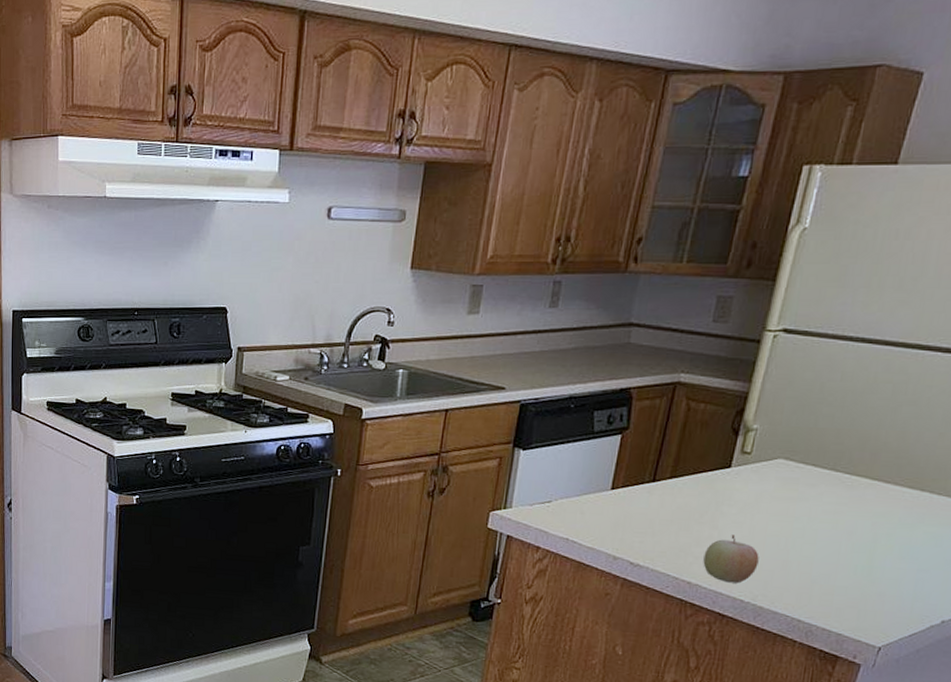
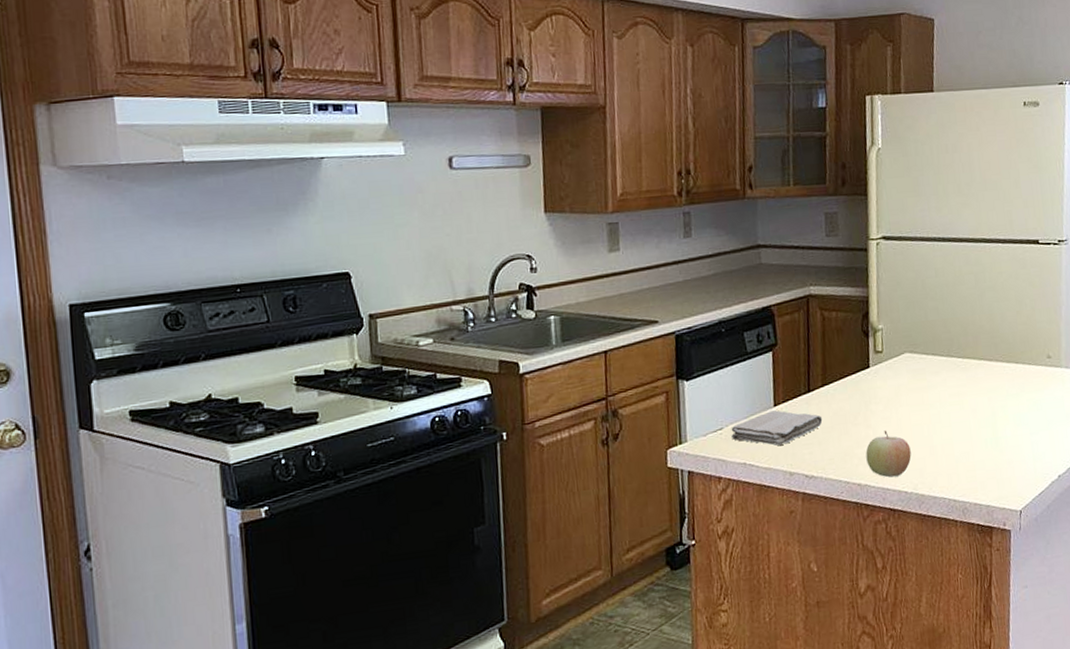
washcloth: none [559,493,663,528] -> present [731,410,823,446]

